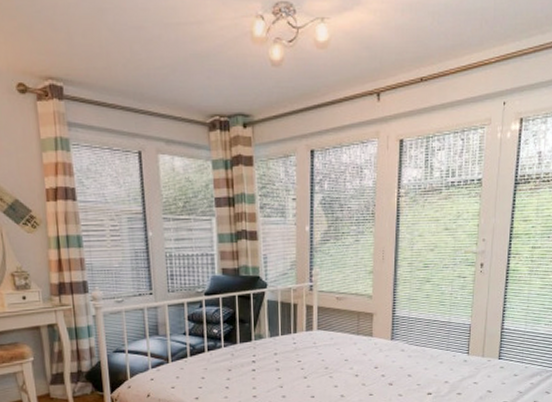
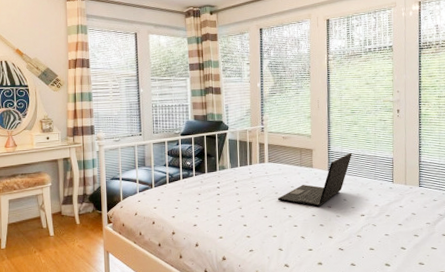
laptop: none [328,317,422,384] -> present [278,152,352,207]

